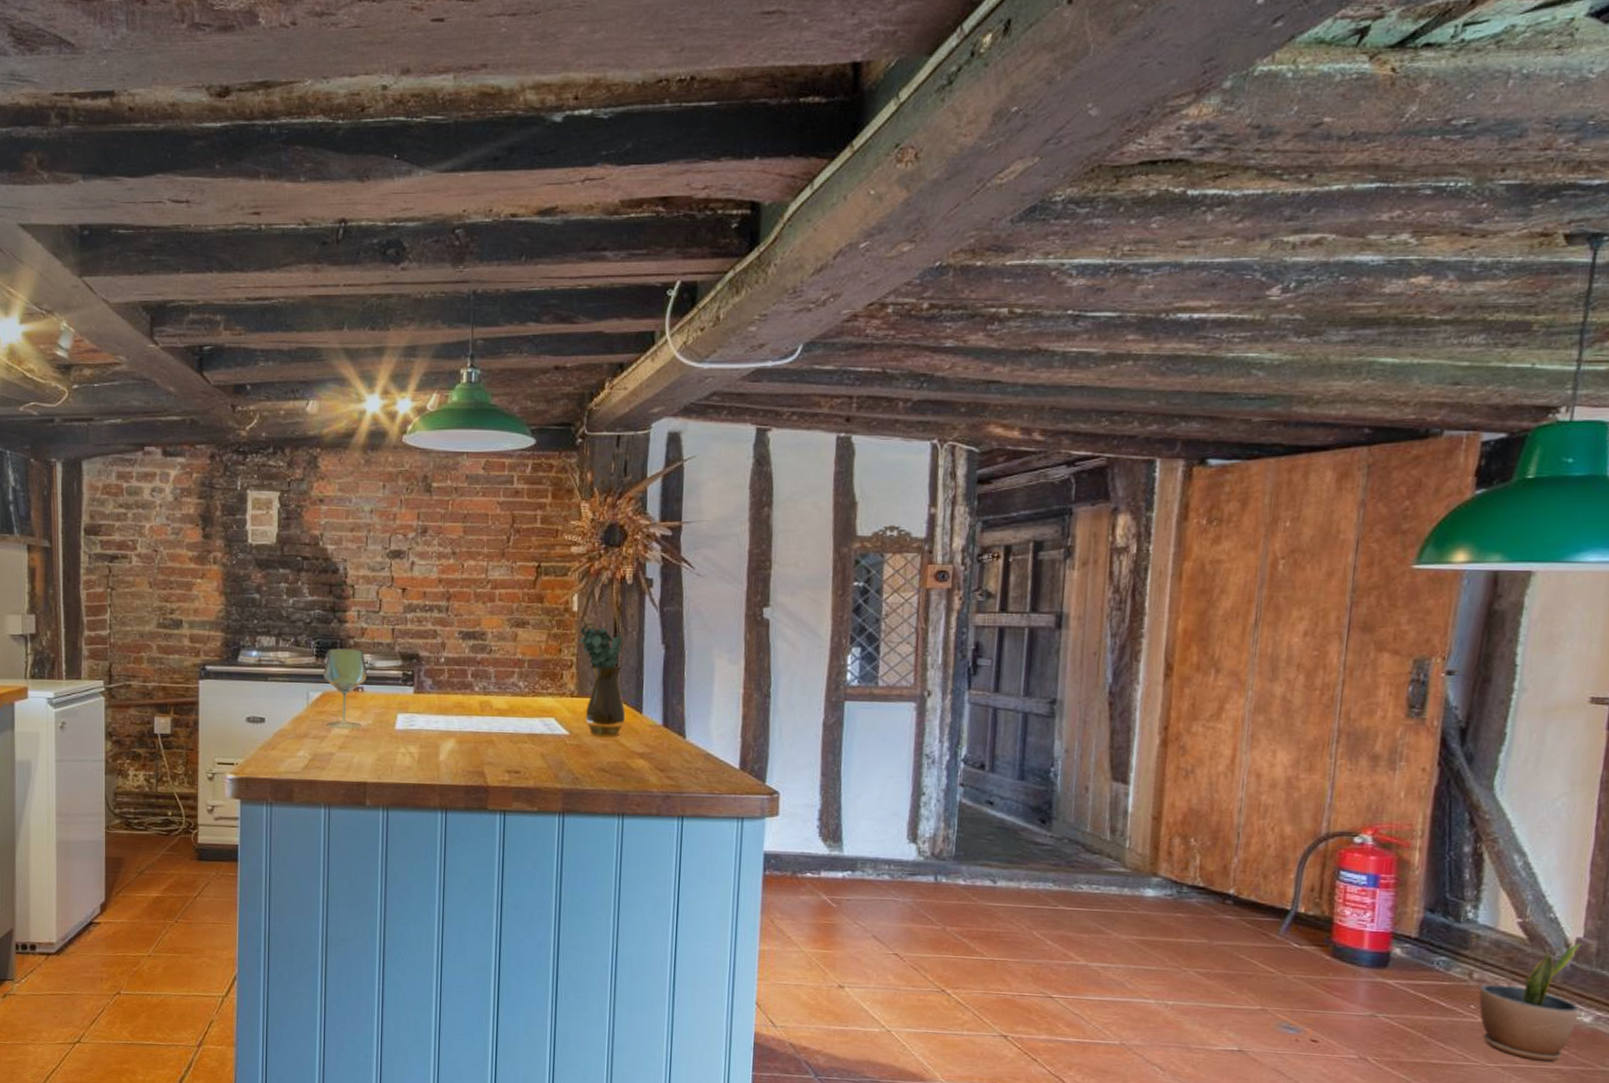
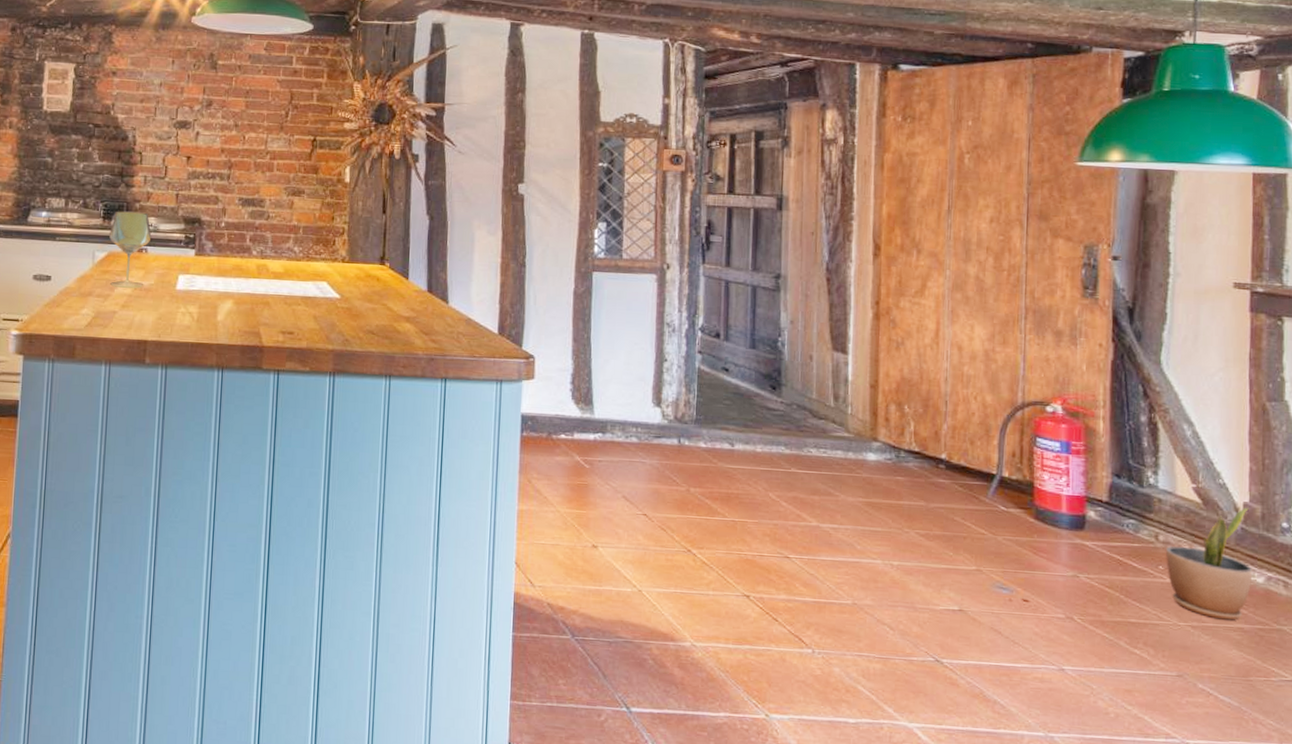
vase: present [579,619,626,738] -> none [350,190,393,302]

